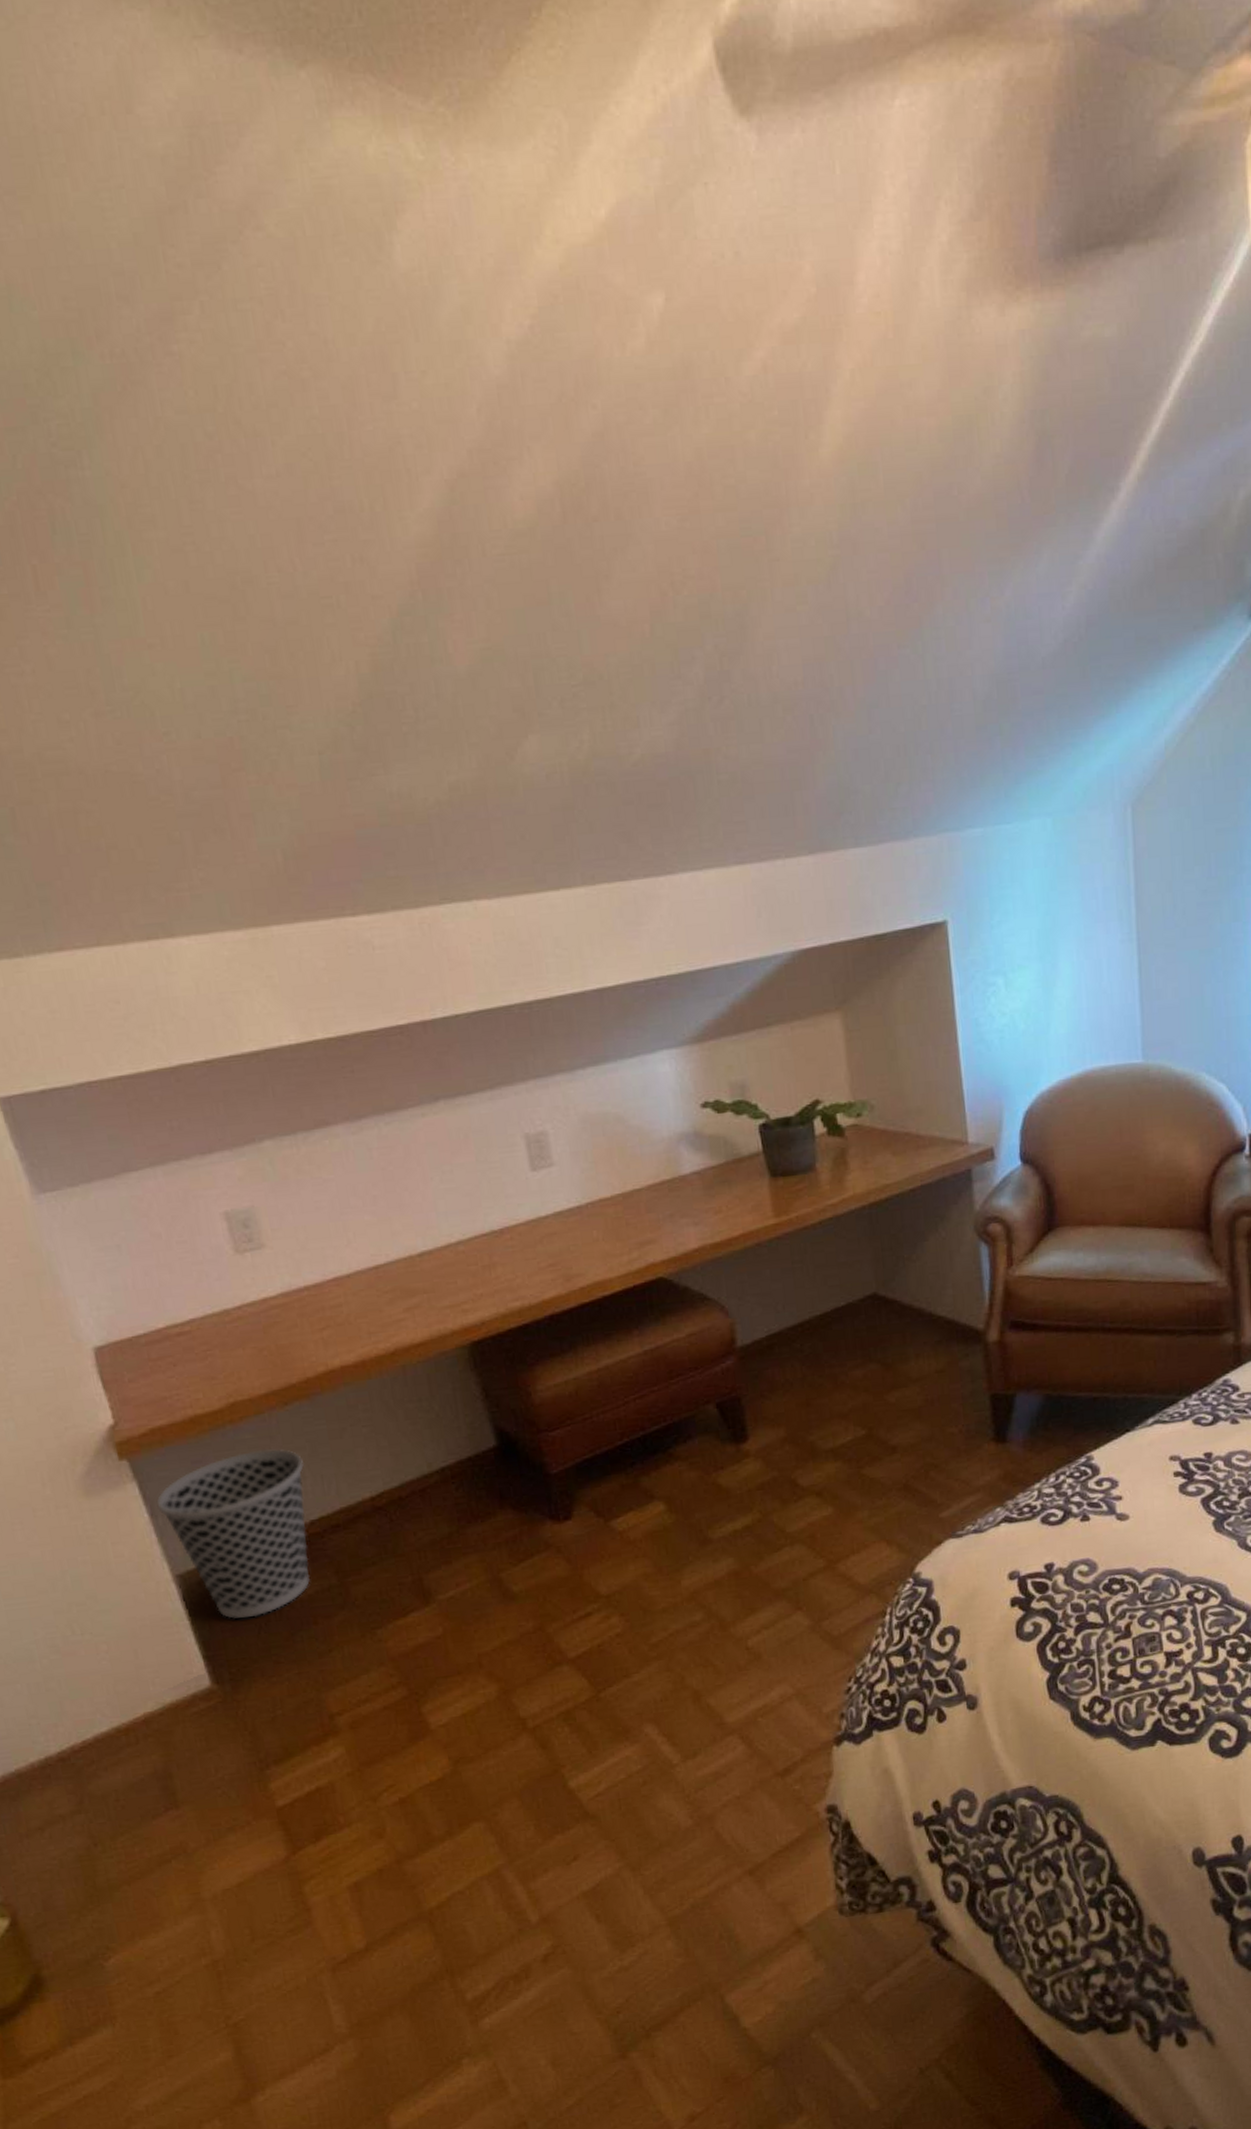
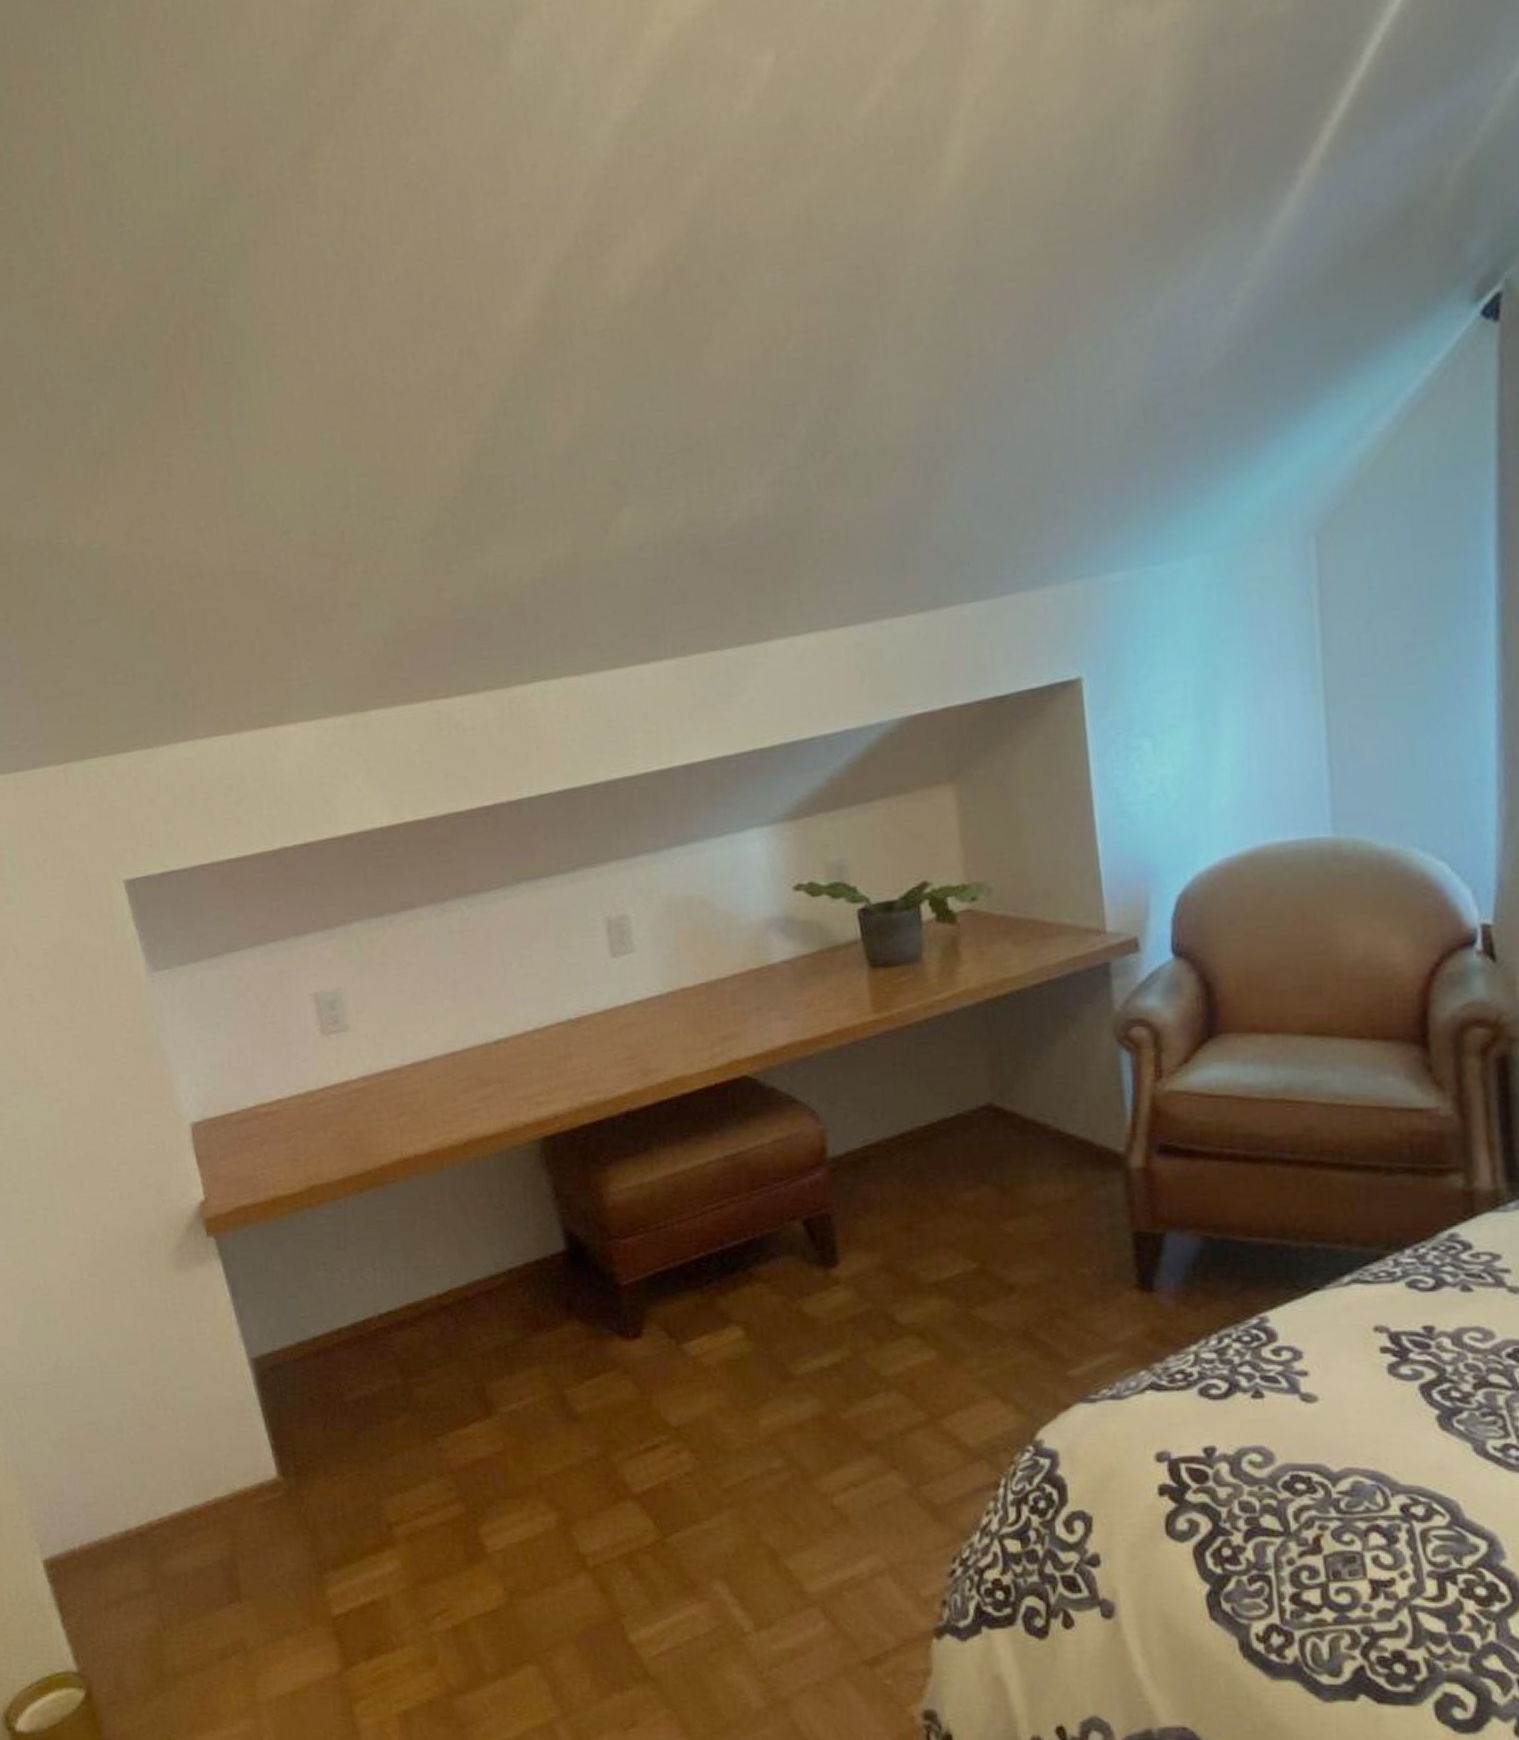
wastebasket: present [156,1449,310,1619] -> none [238,1236,375,1409]

